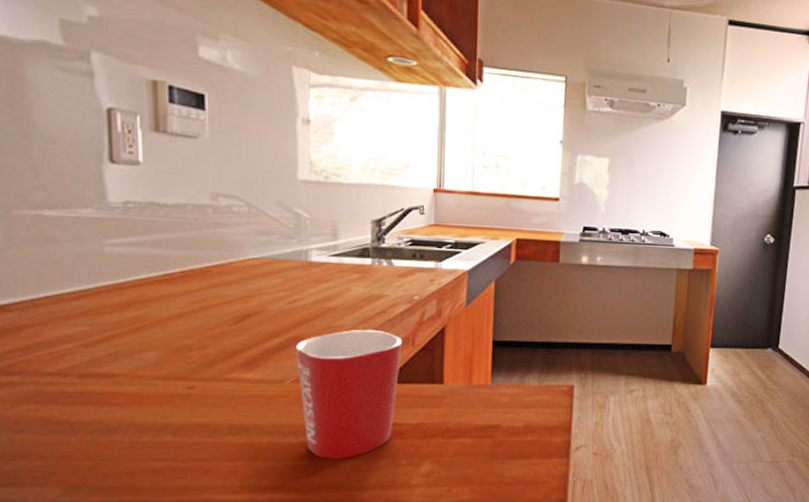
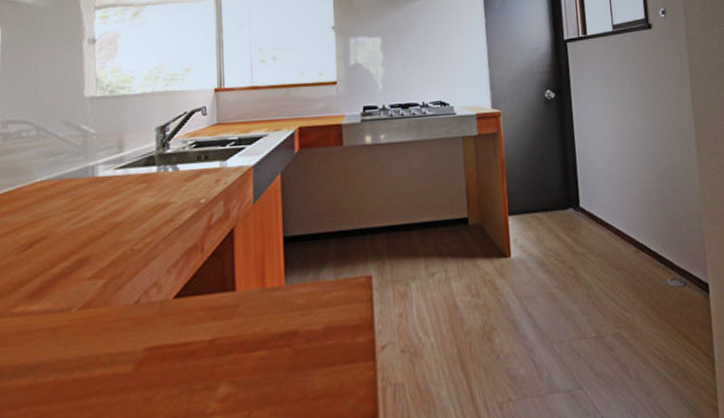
mug: present [295,329,403,459] -> none [82,240,192,394]

